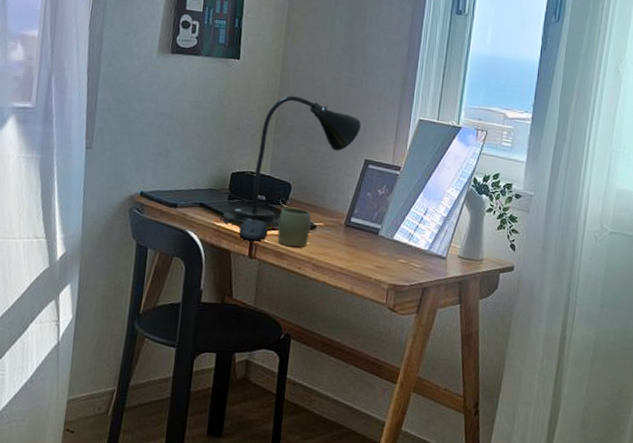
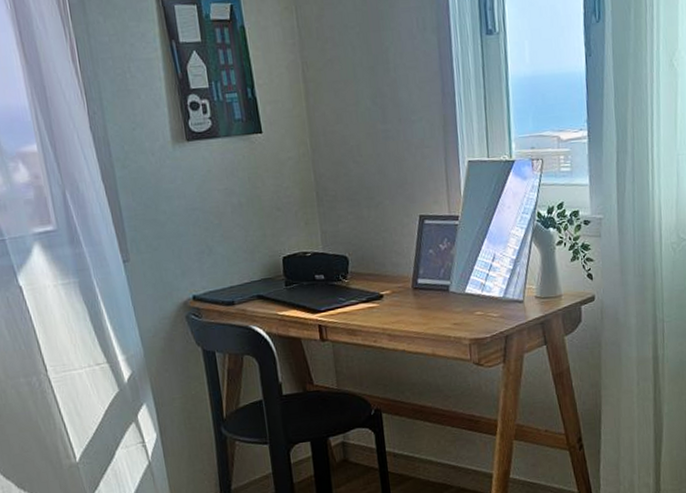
desk lamp: present [220,96,361,229] -> none [281,161,408,311]
computer mouse: present [239,219,269,241] -> none [304,300,335,324]
mug: present [277,207,312,247] -> none [342,280,379,322]

